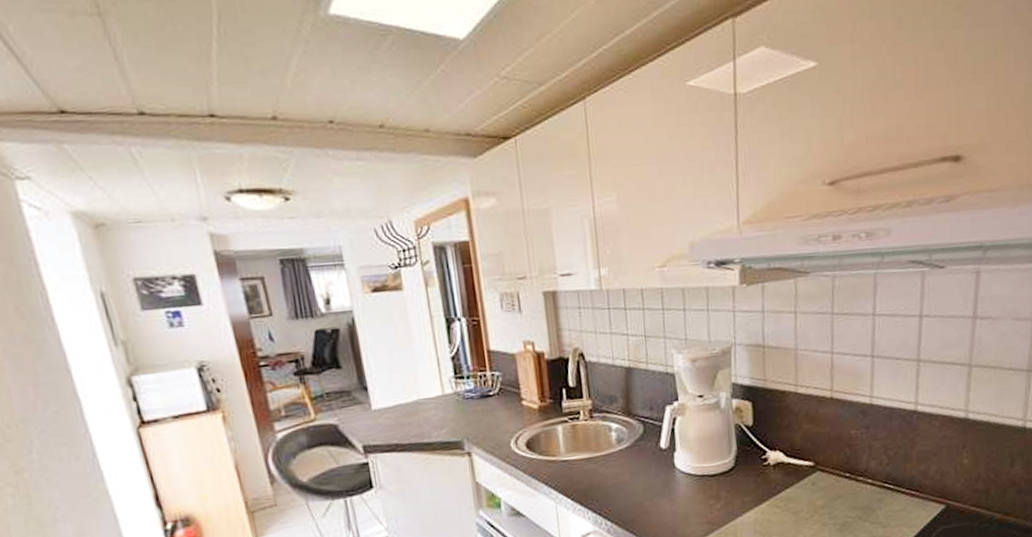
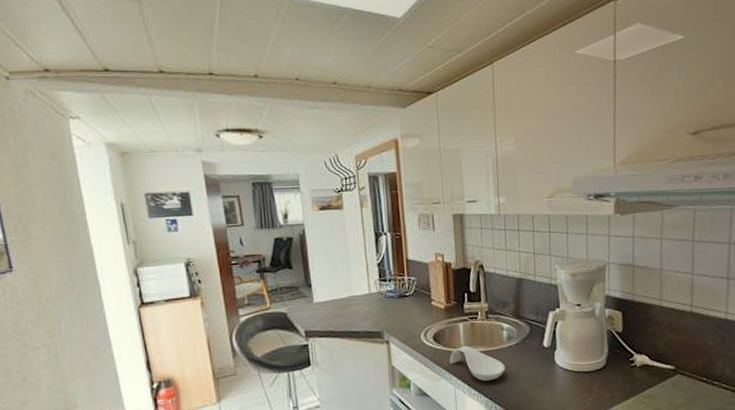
spoon rest: none [547,452,616,494] -> present [449,345,505,382]

